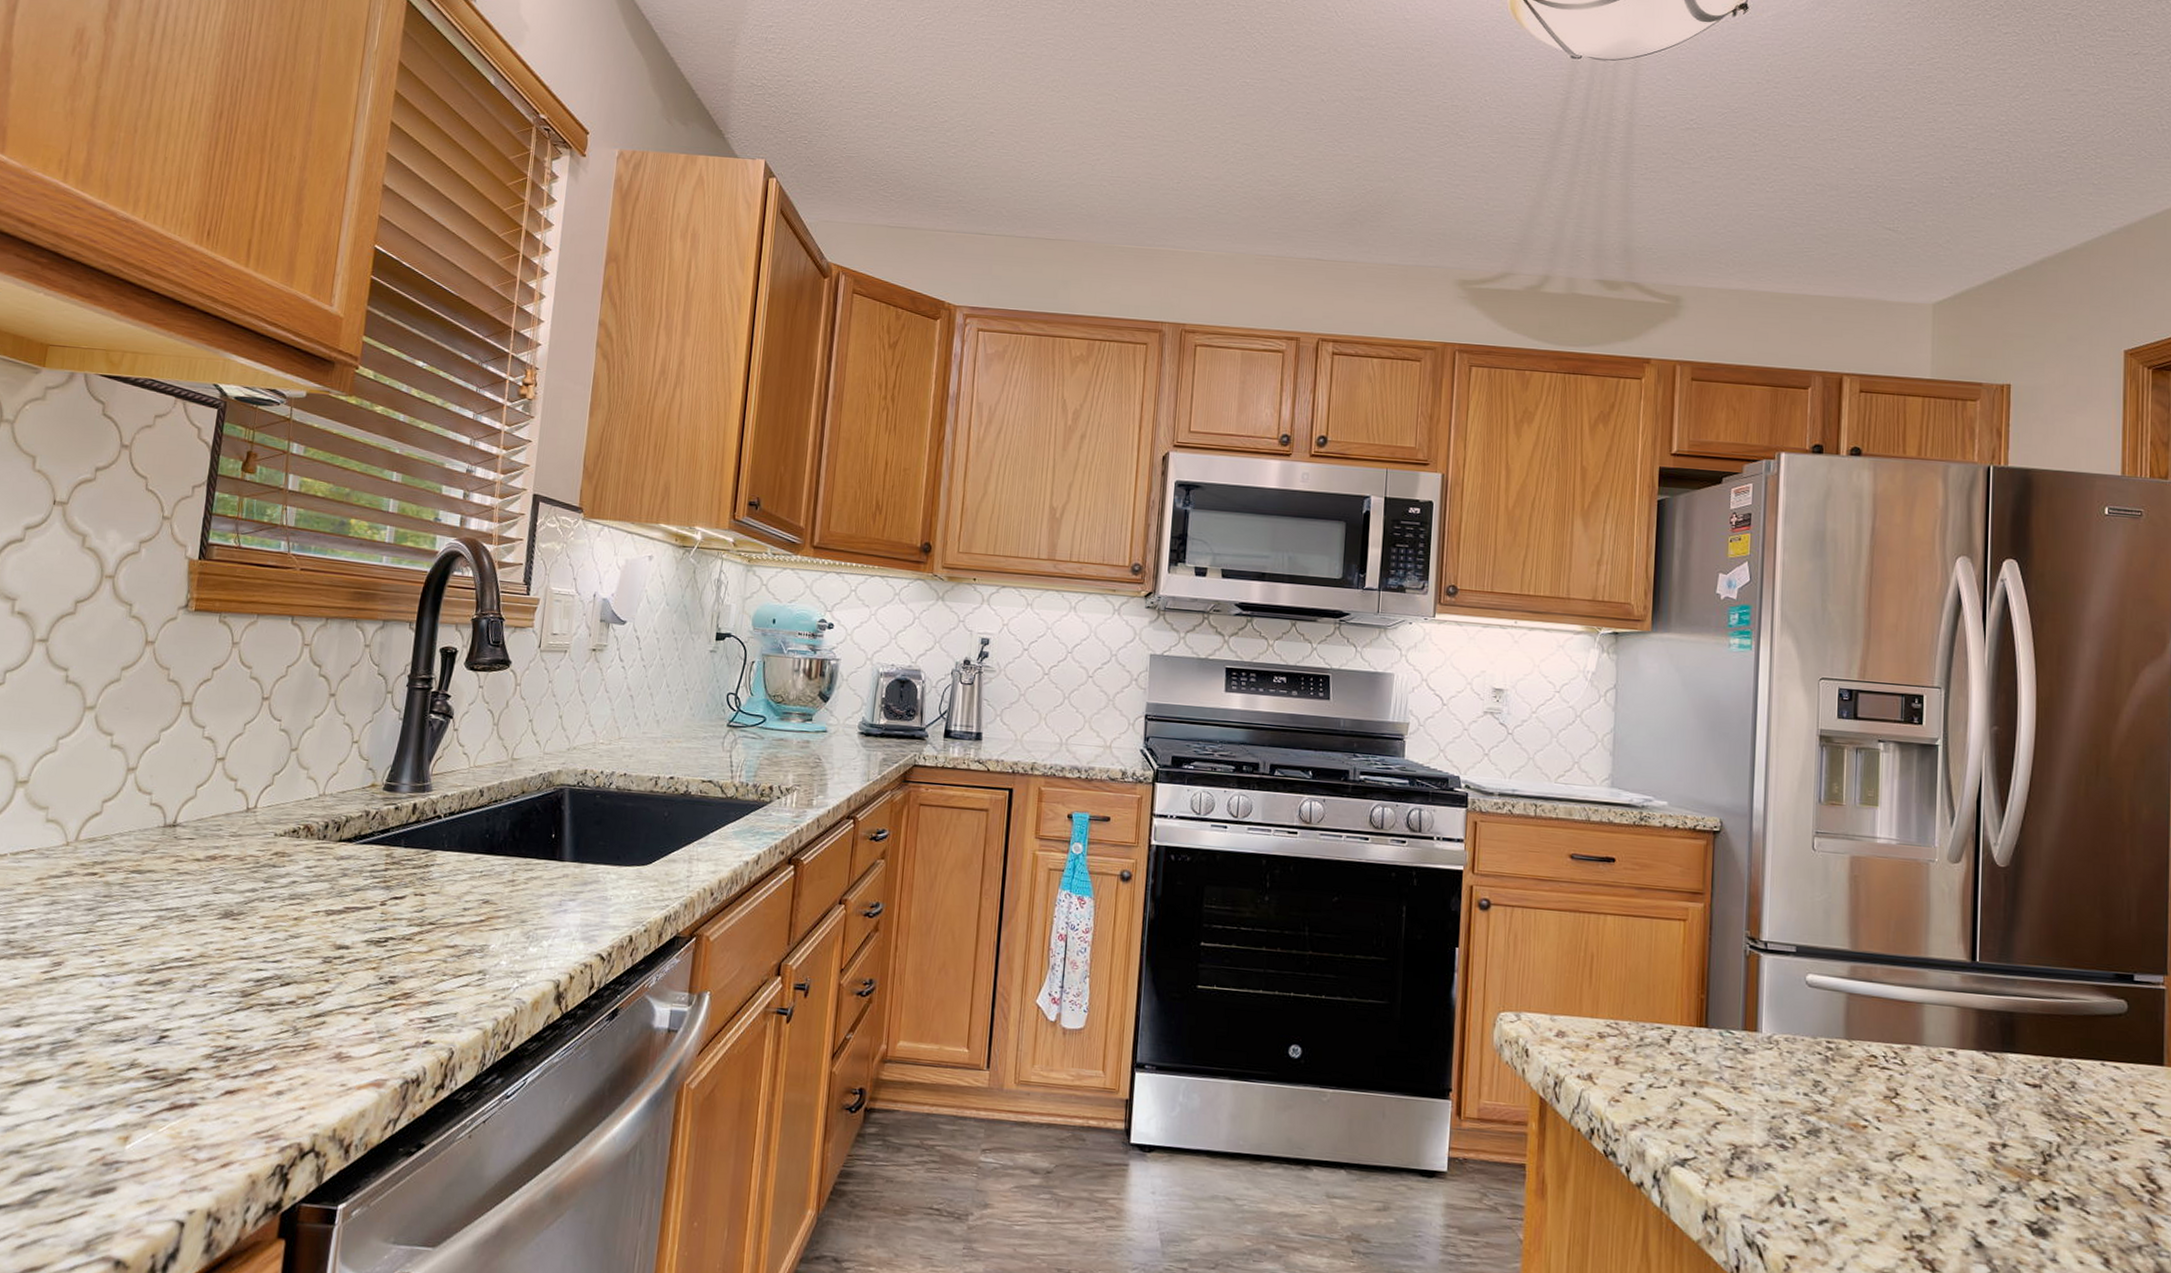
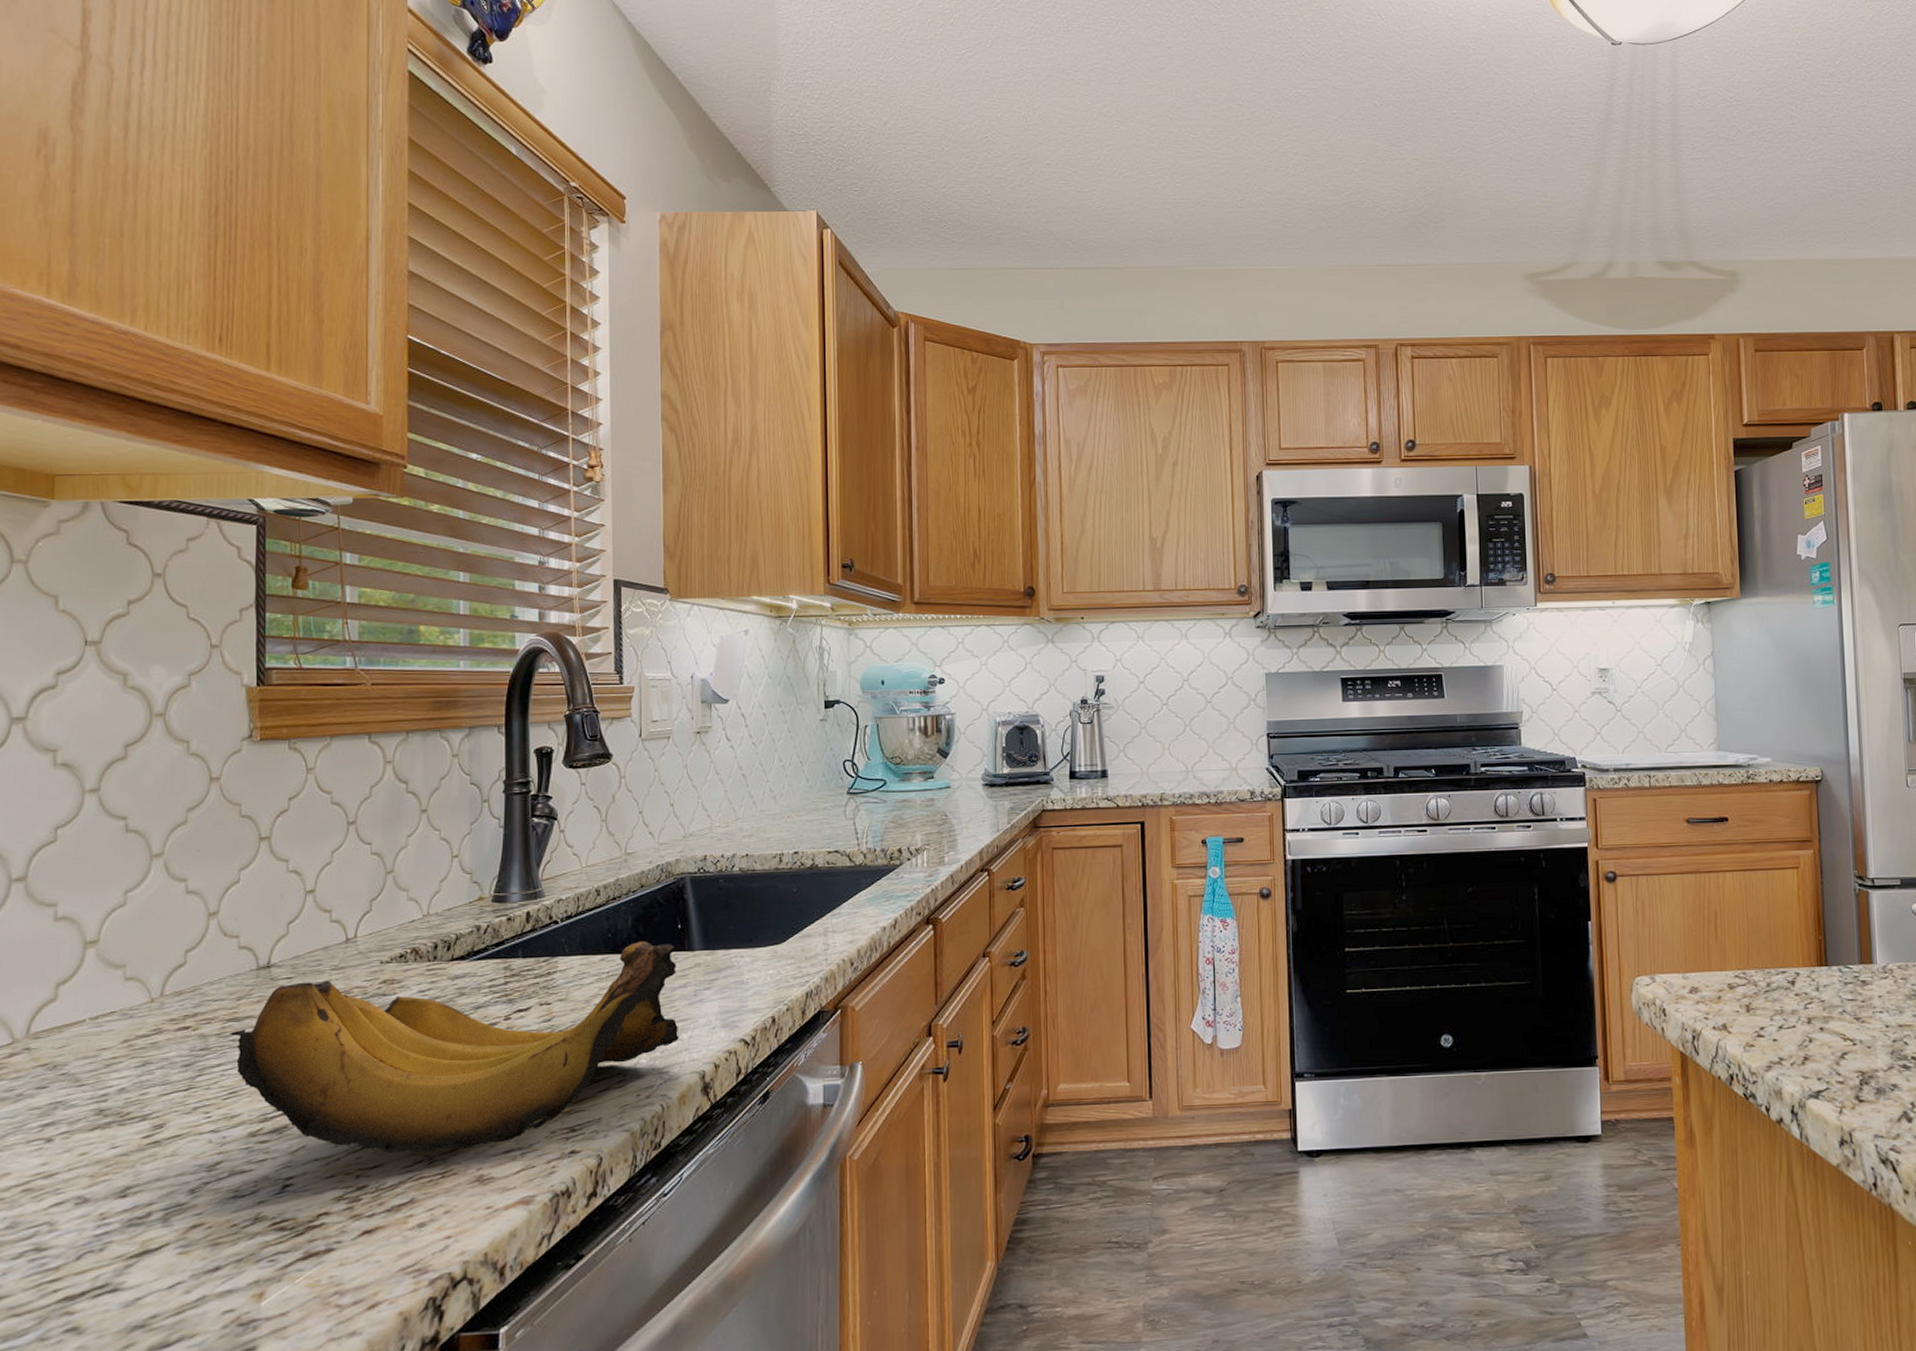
banana bunch: none [130,844,547,1026] -> present [228,941,679,1154]

